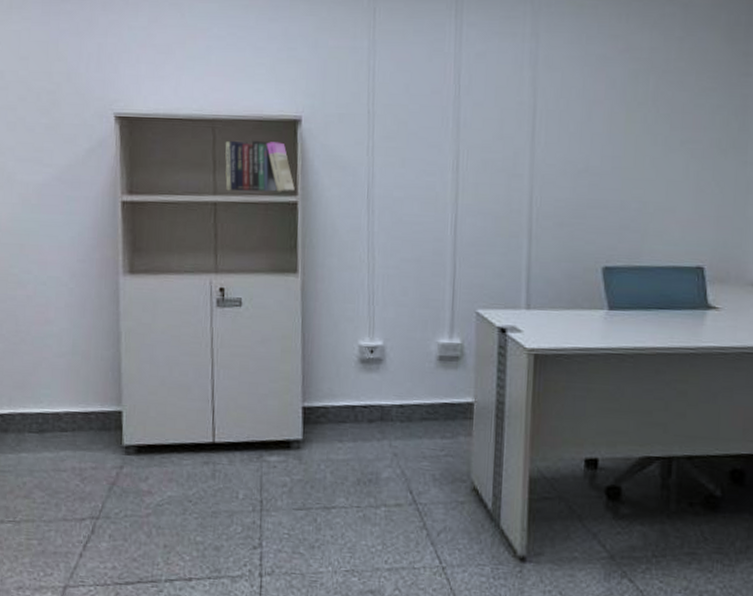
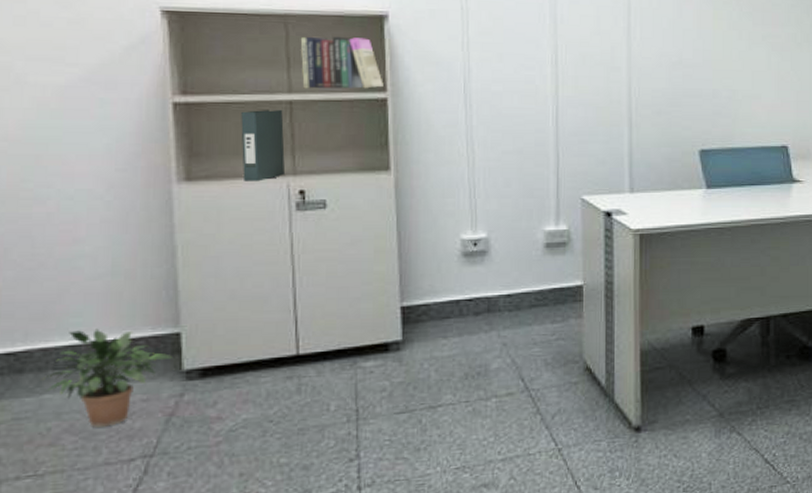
potted plant: none [21,400,116,487] -> present [43,328,174,427]
binder: none [174,210,209,278] -> present [241,110,286,182]

